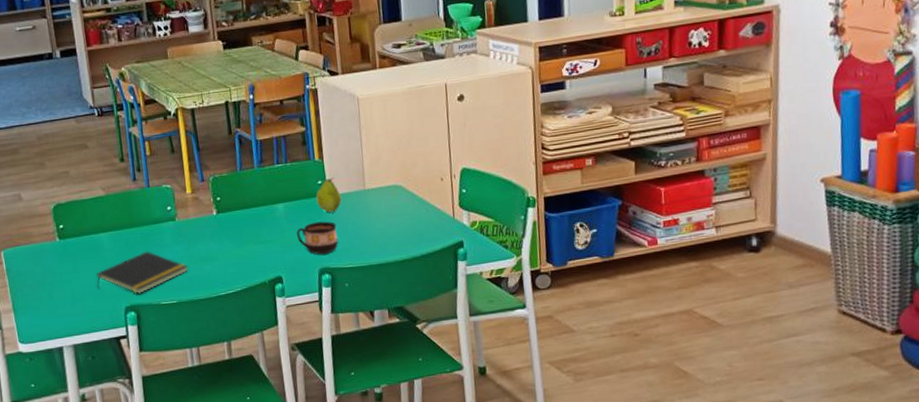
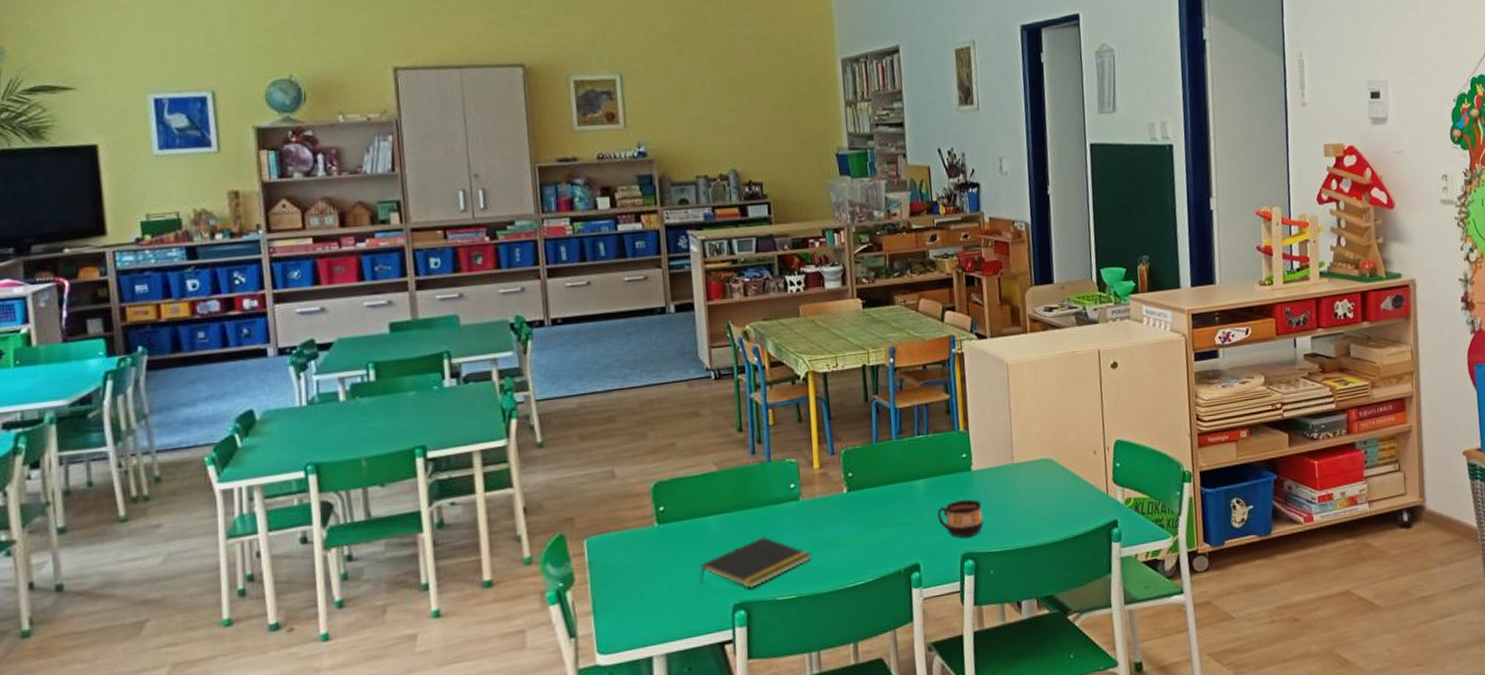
fruit: present [316,177,342,213] -> none [959,450,989,490]

